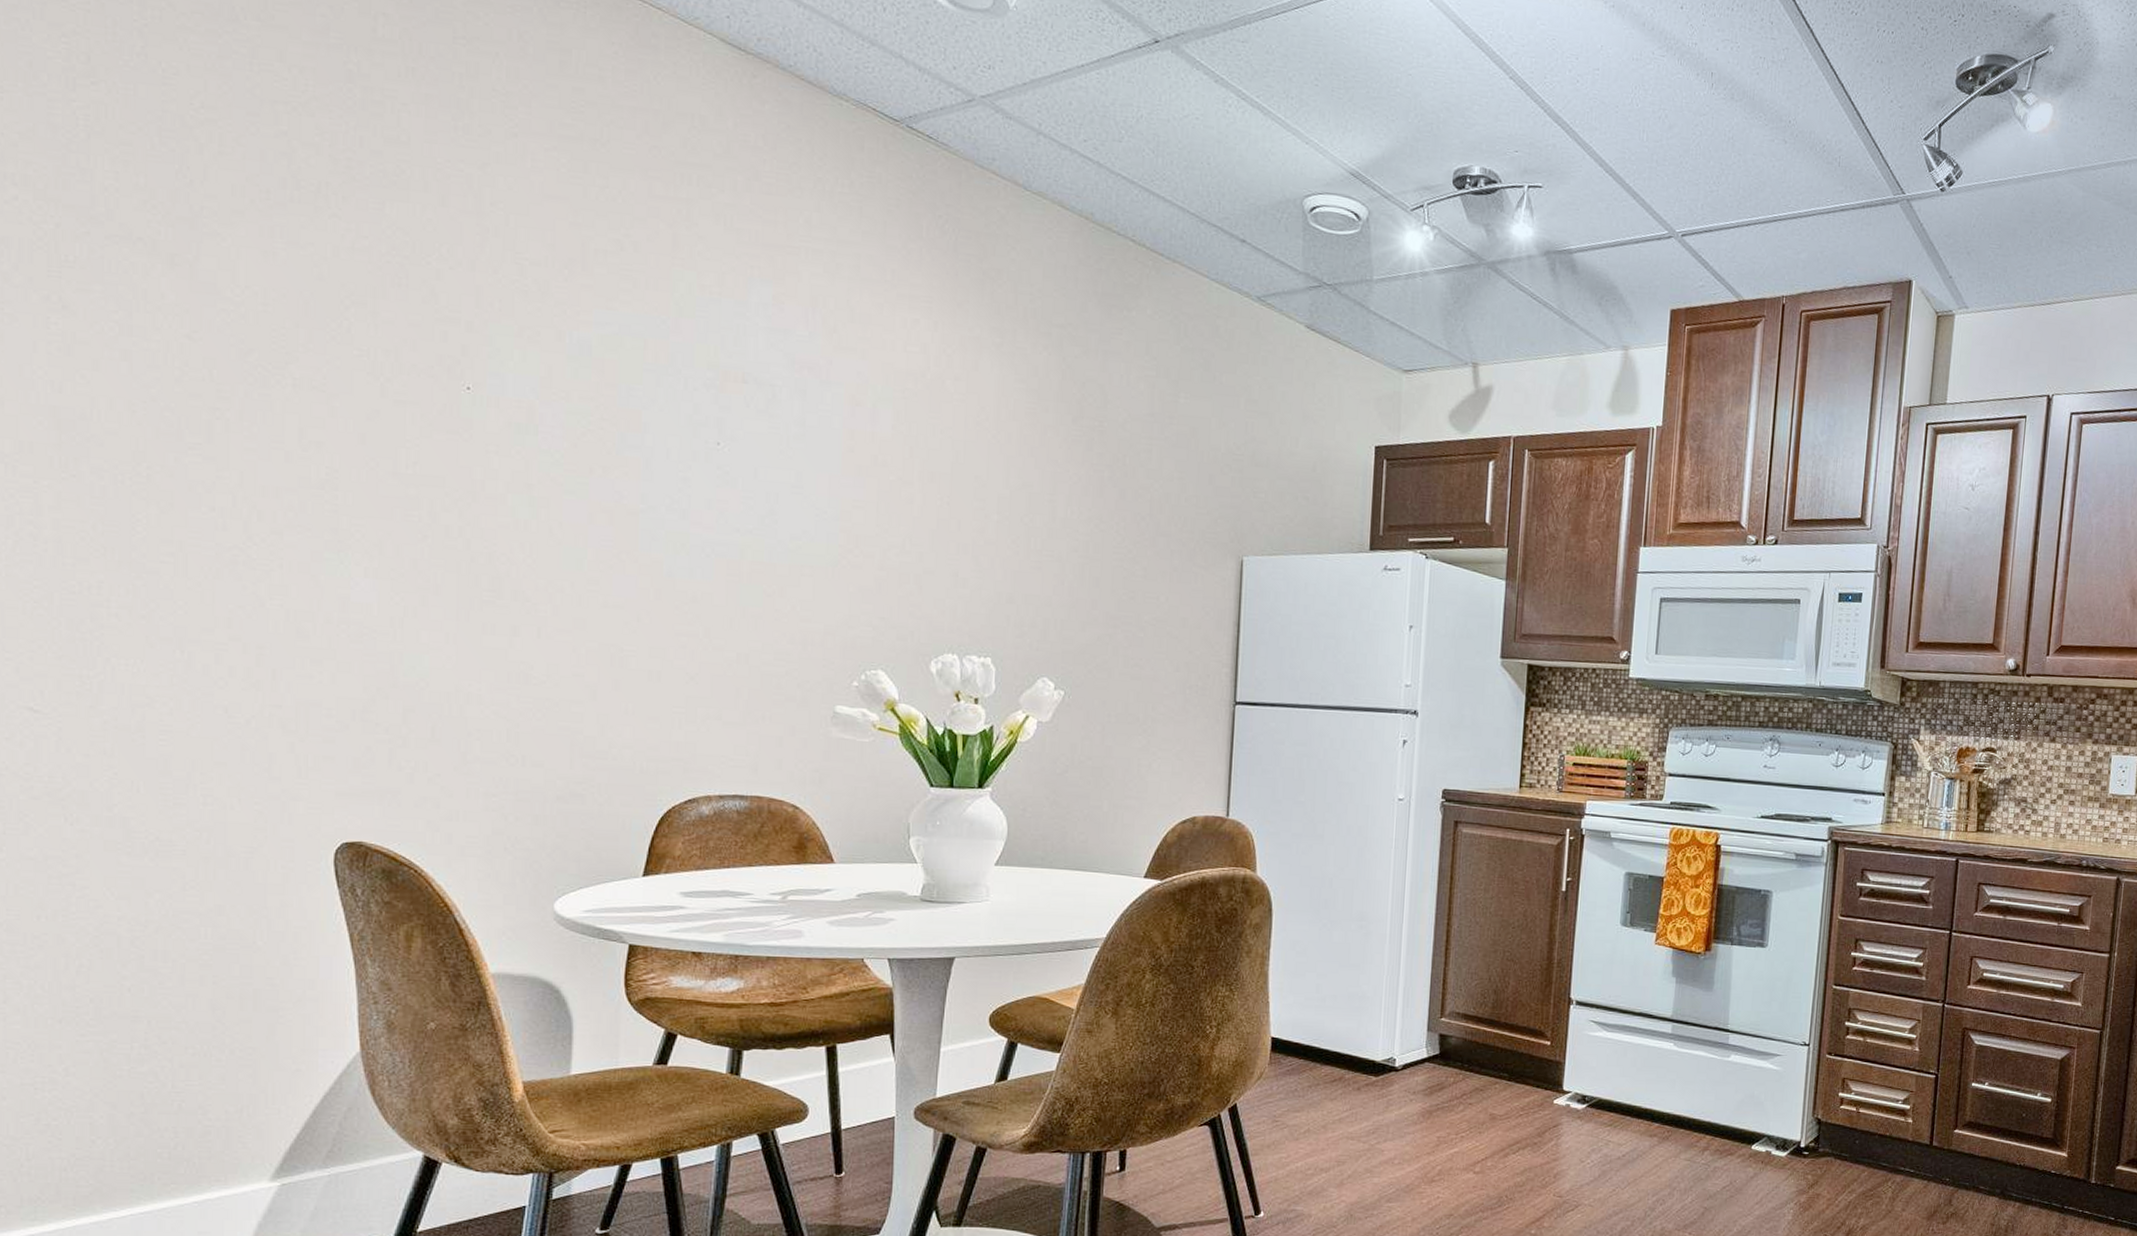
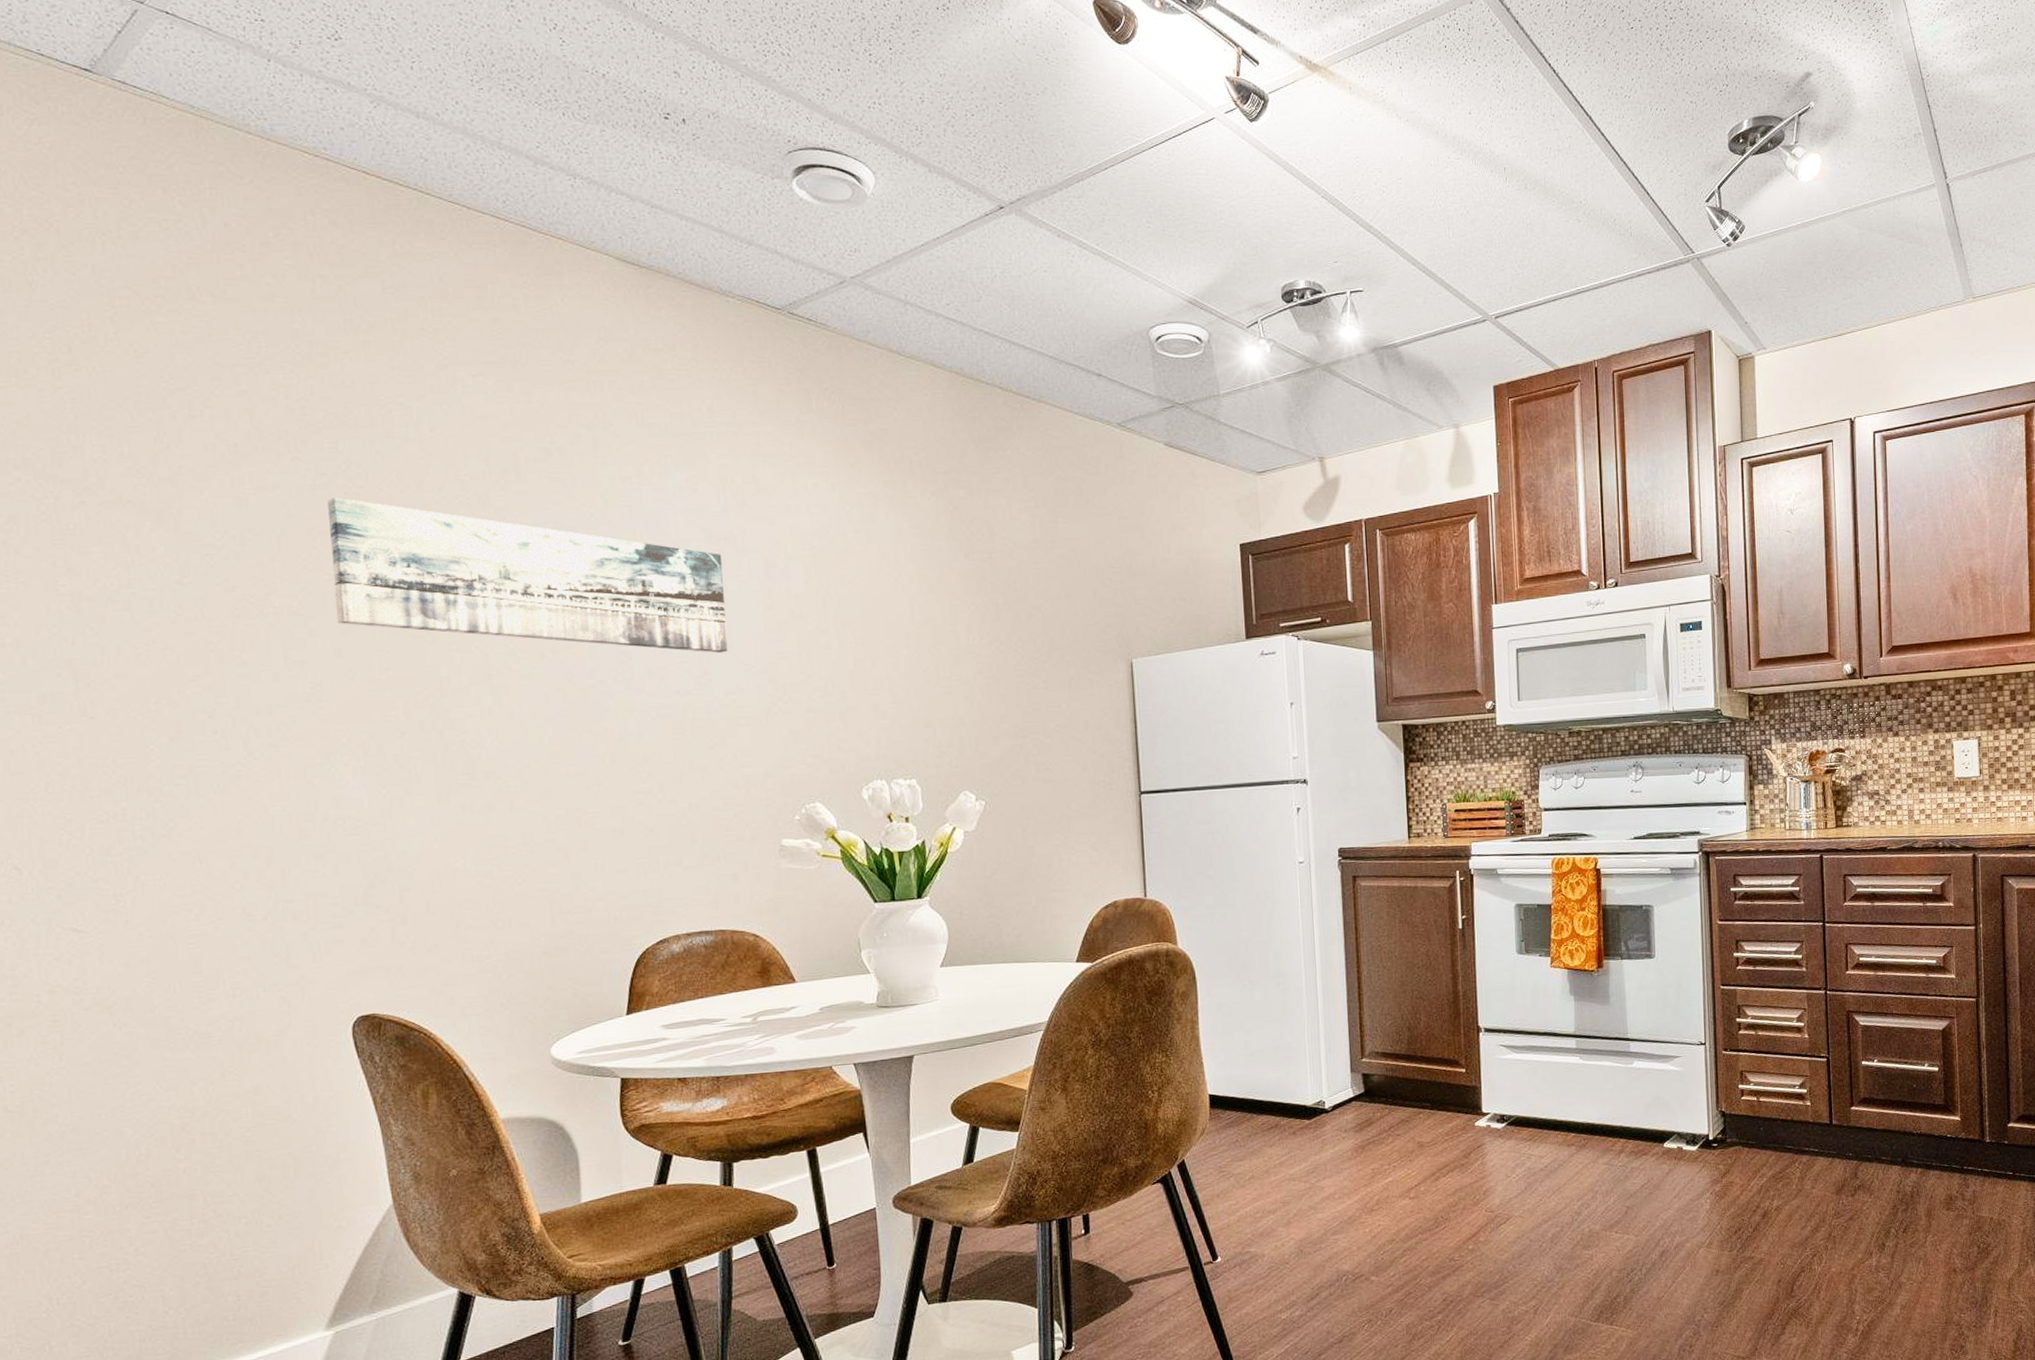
wall art: none [363,264,802,493] -> present [328,497,728,653]

